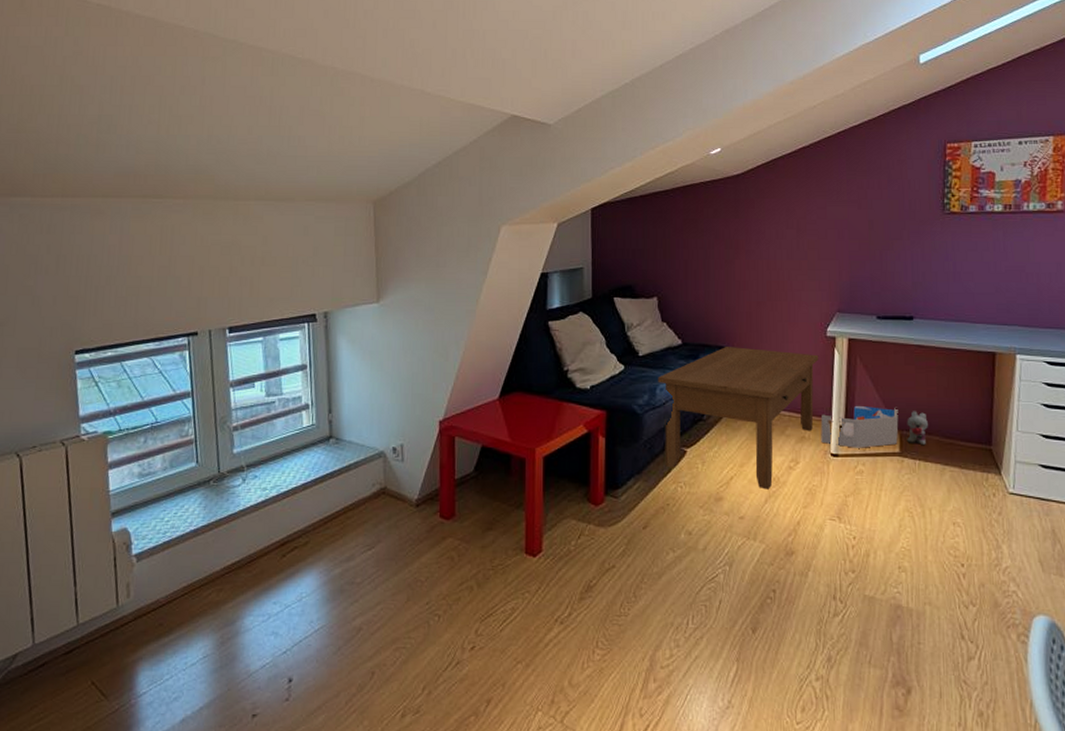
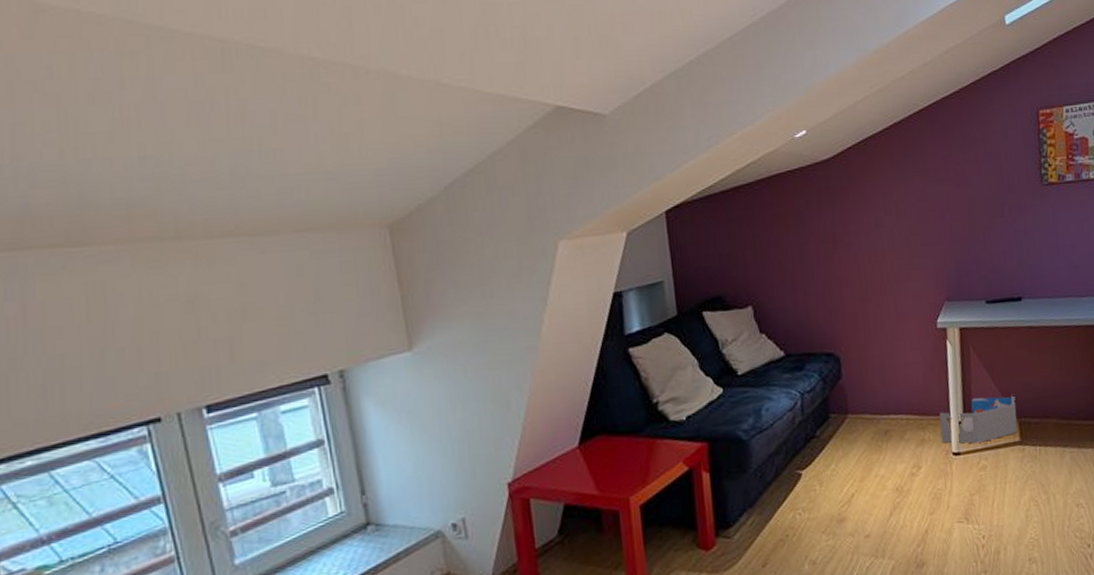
coffee table: present [658,347,819,490] -> none [762,349,932,502]
plush toy: present [906,411,928,446] -> none [1024,395,1045,431]

